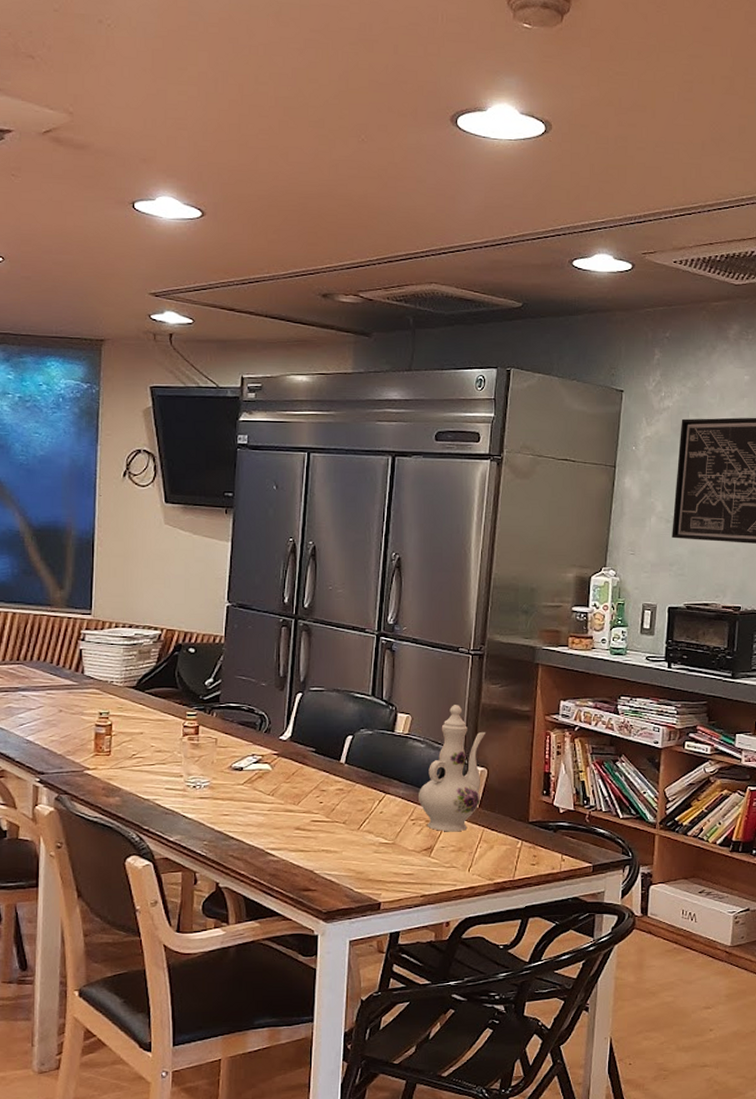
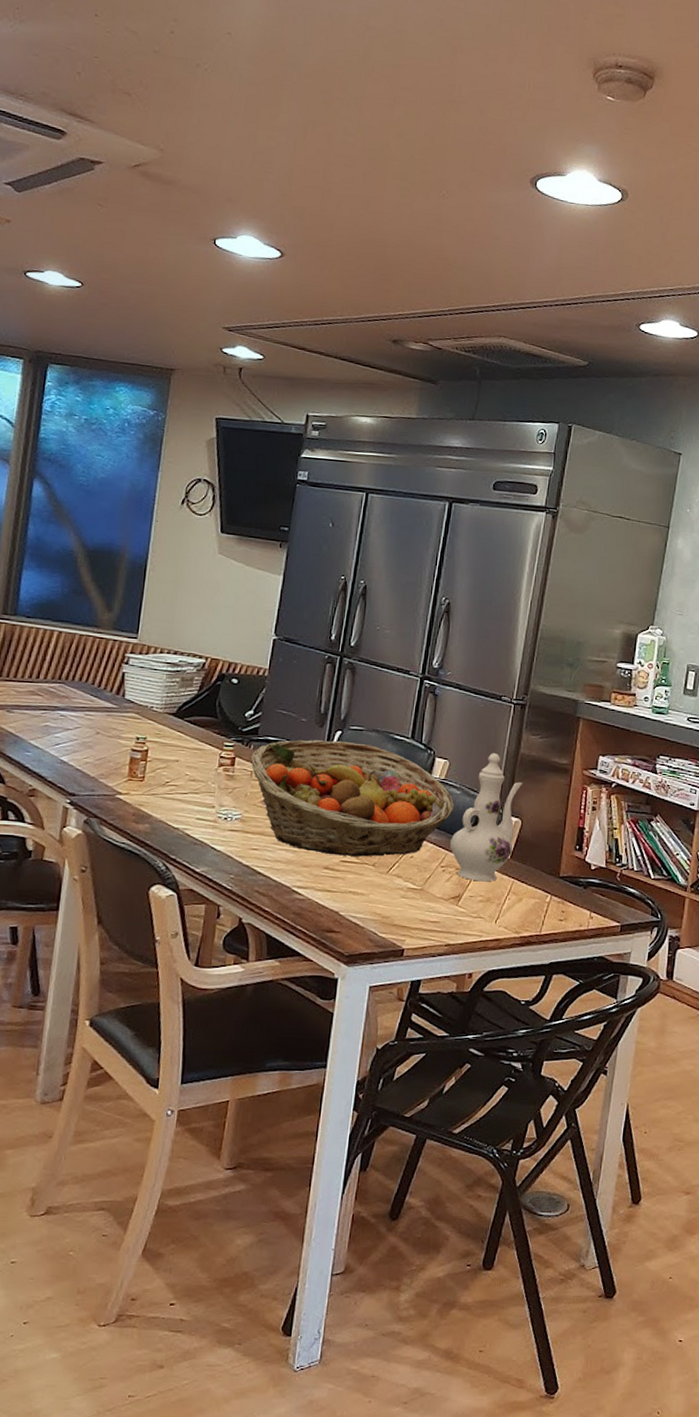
fruit basket: none [214,702,420,816] -> present [250,740,455,857]

